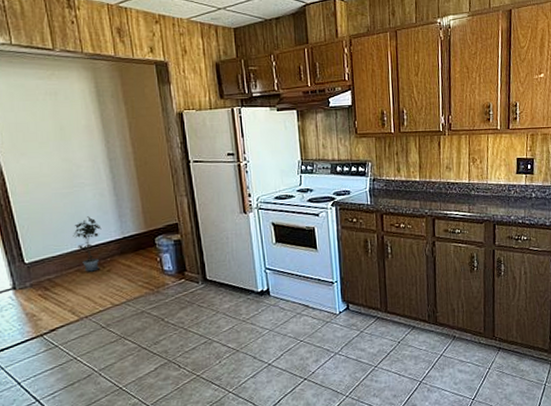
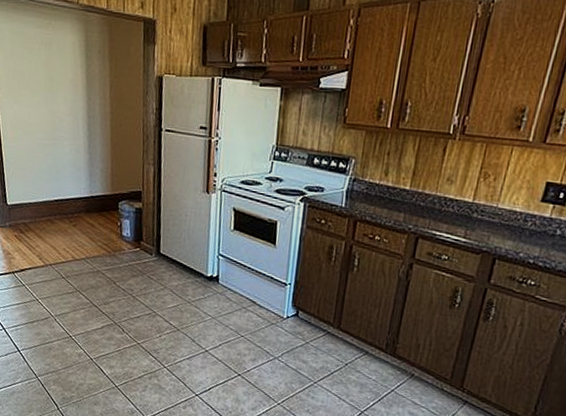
potted plant: present [73,216,102,272] -> none [48,170,73,224]

